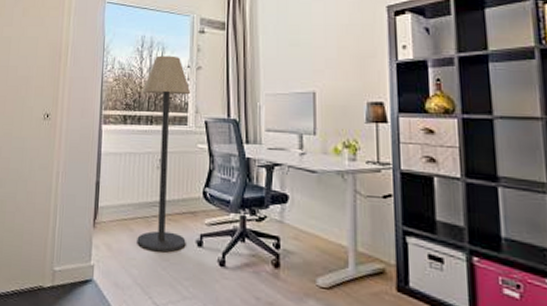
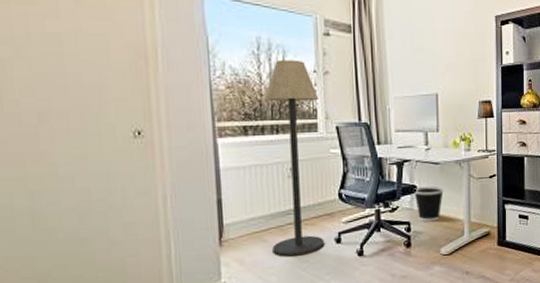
wastebasket: none [285,196,321,242] -> present [414,186,444,222]

